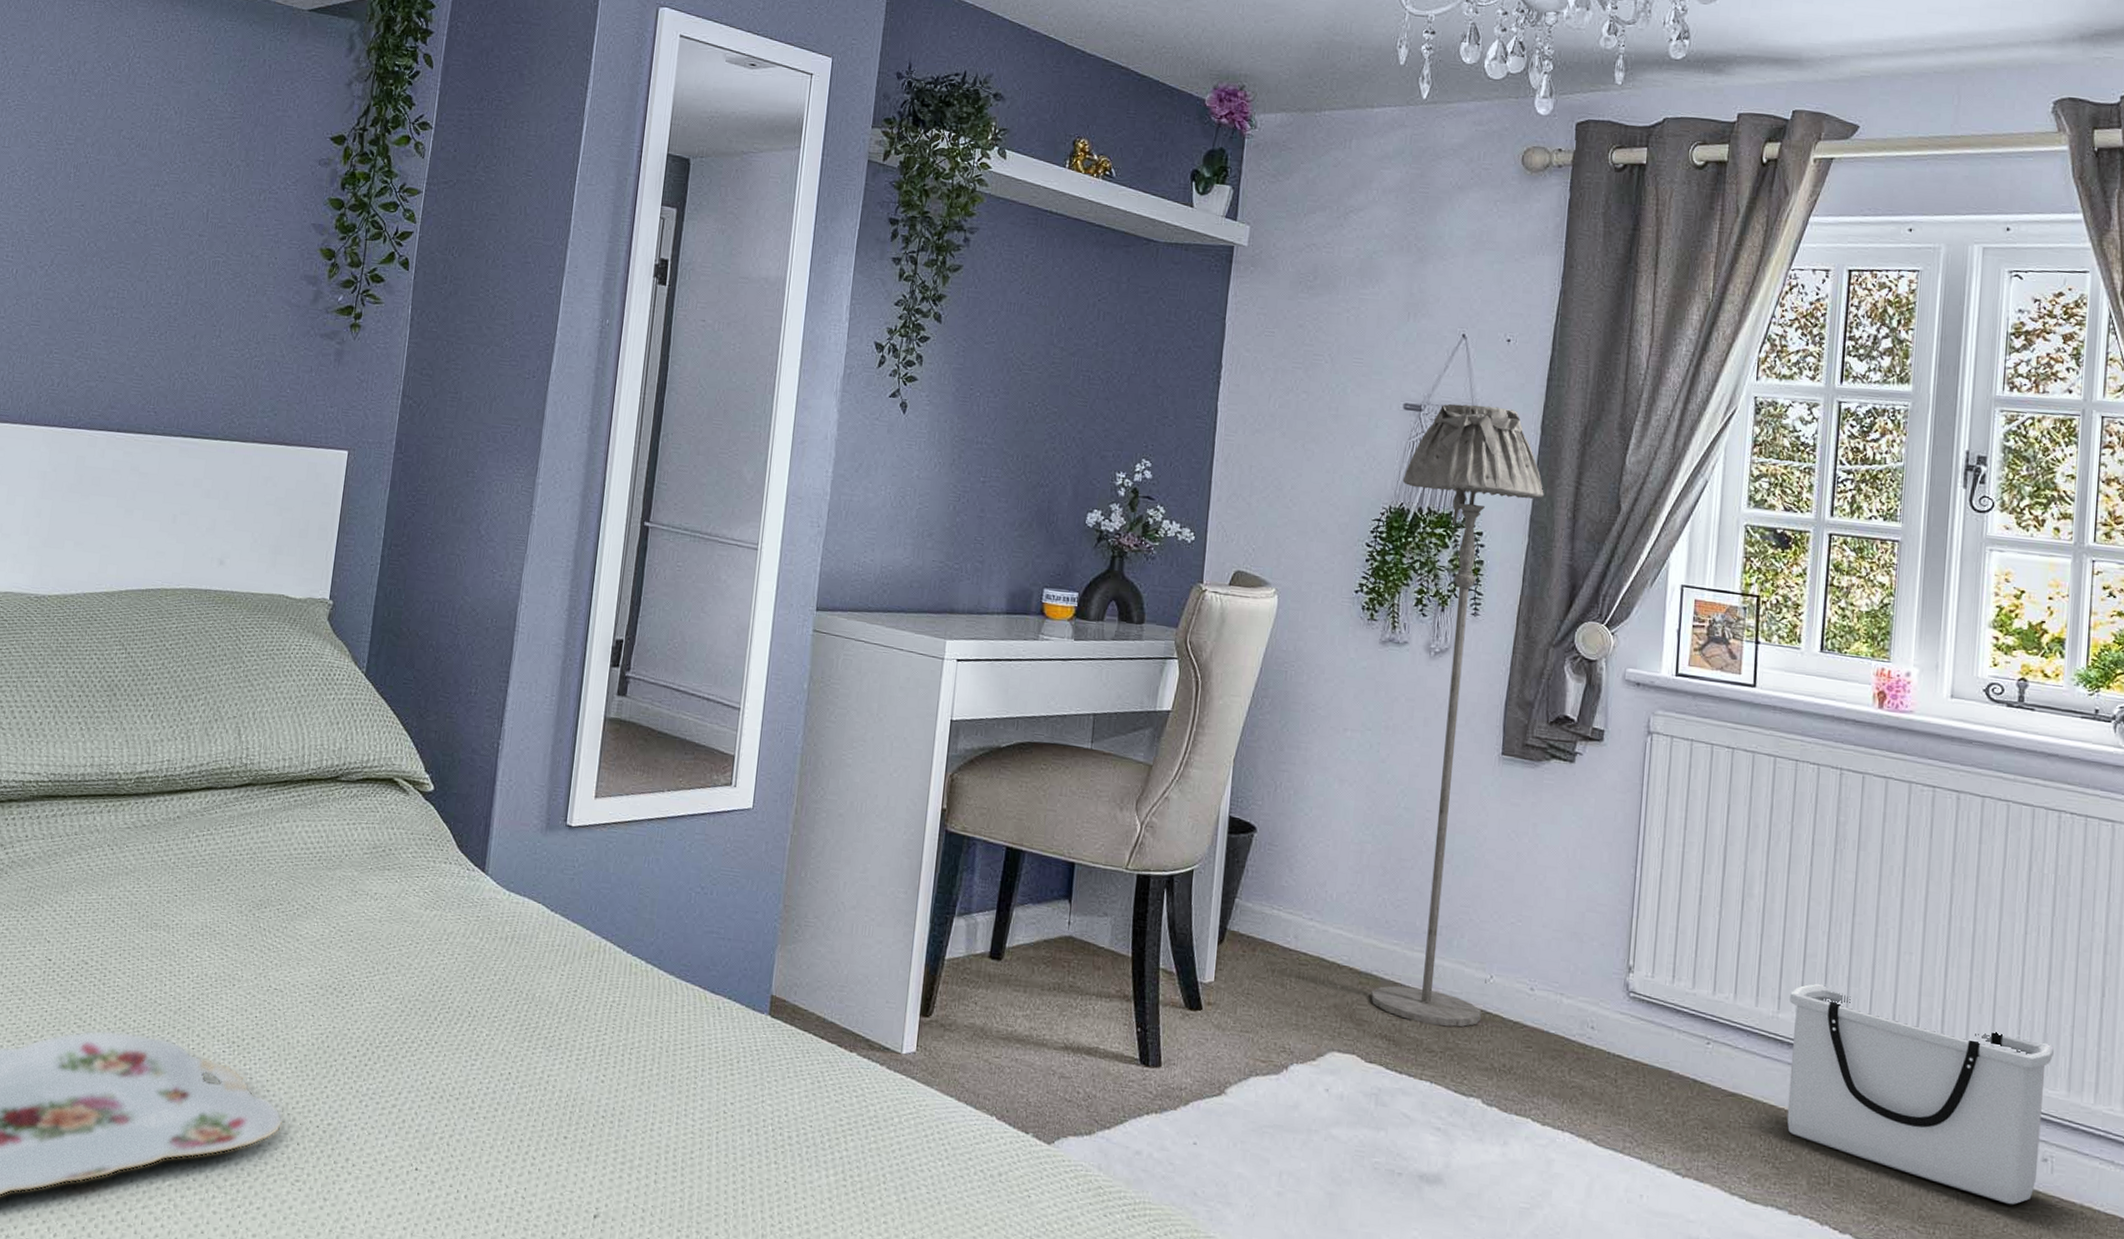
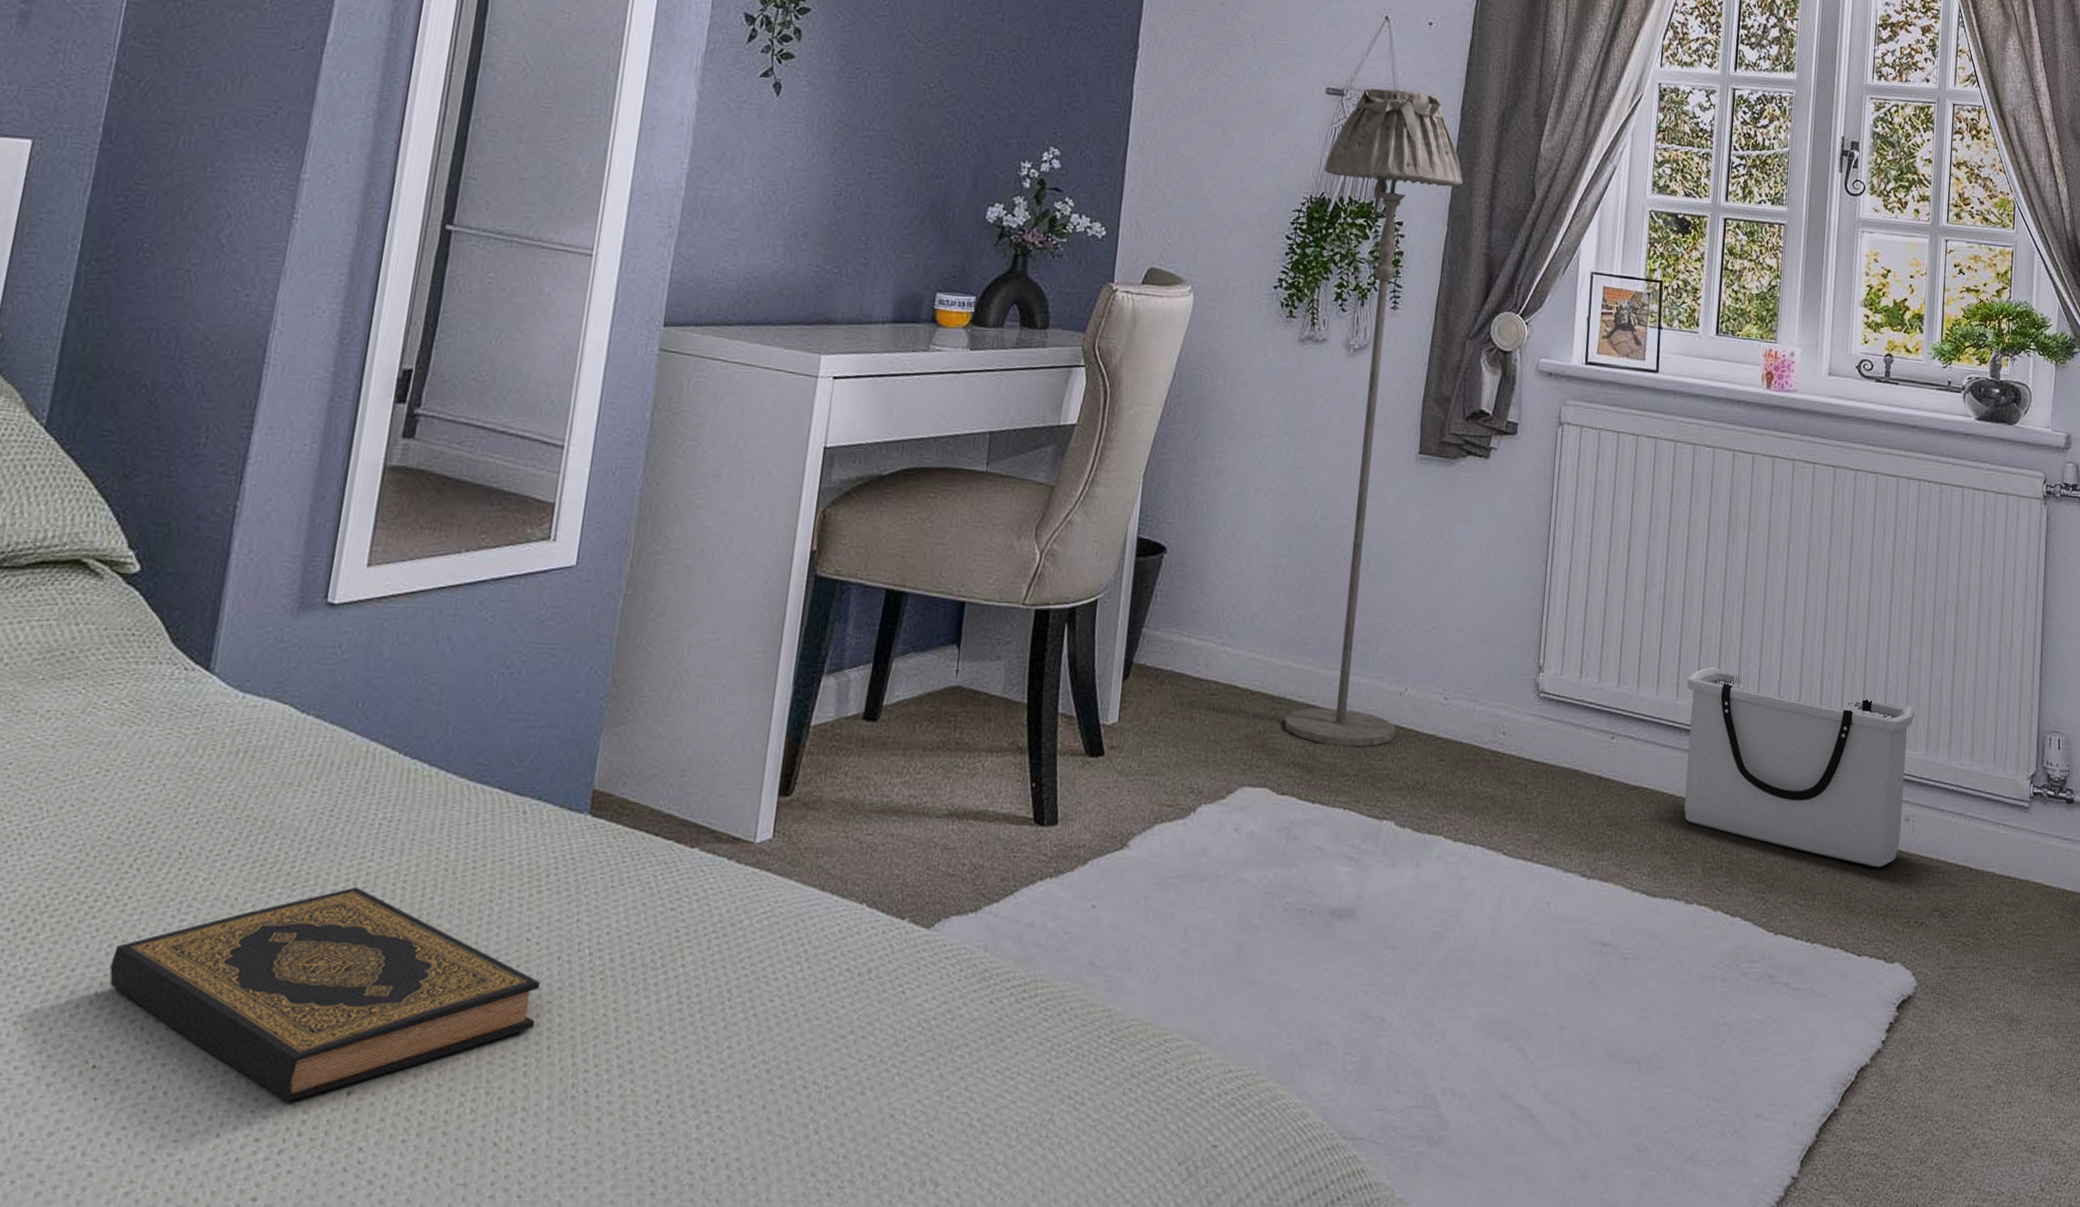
hardback book: none [424,1053,735,1217] -> present [109,886,540,1103]

